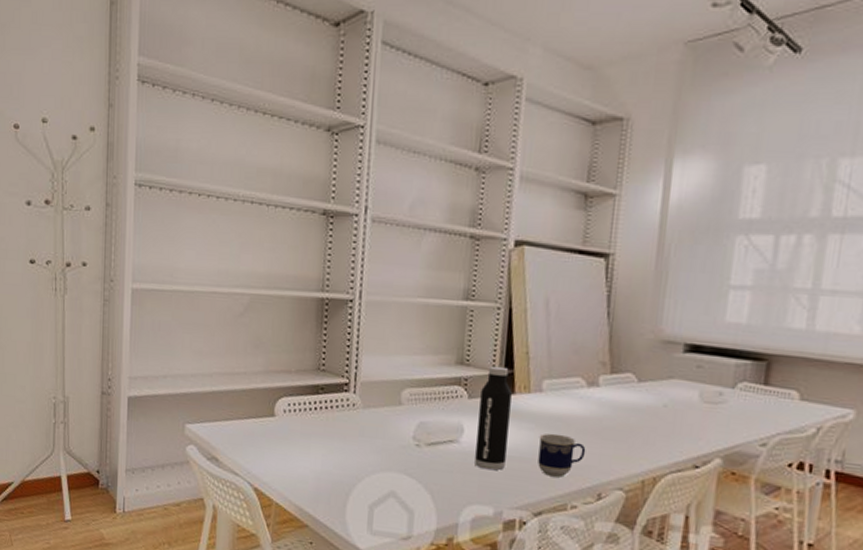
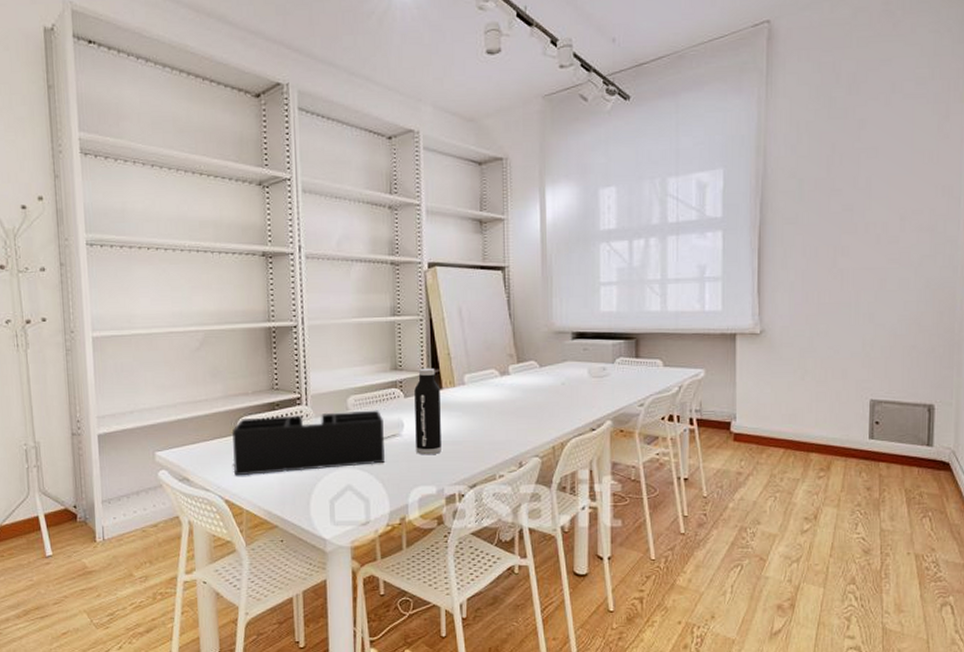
desk organizer: none [266,398,441,472] -> present [231,410,385,476]
cup: present [538,433,586,478] -> none [466,417,506,453]

